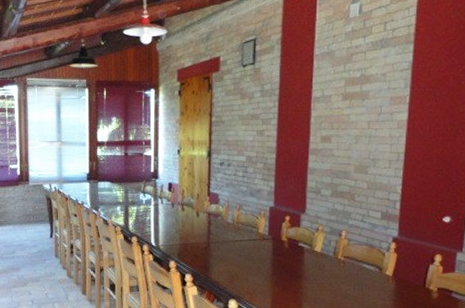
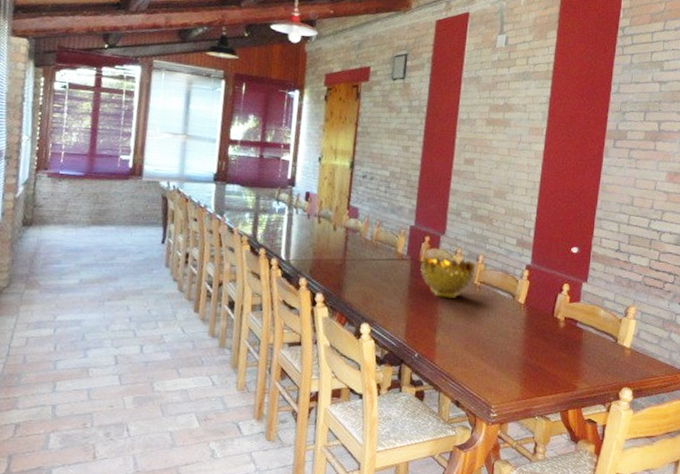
decorative bowl: none [282,235,338,275] -> present [420,256,475,299]

